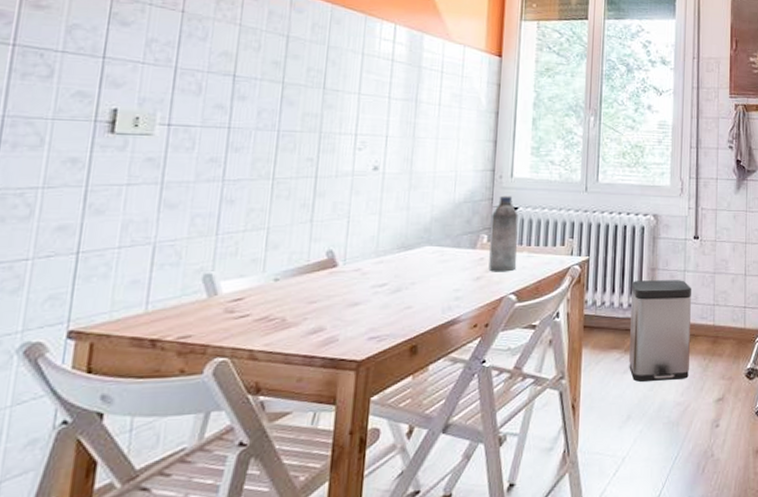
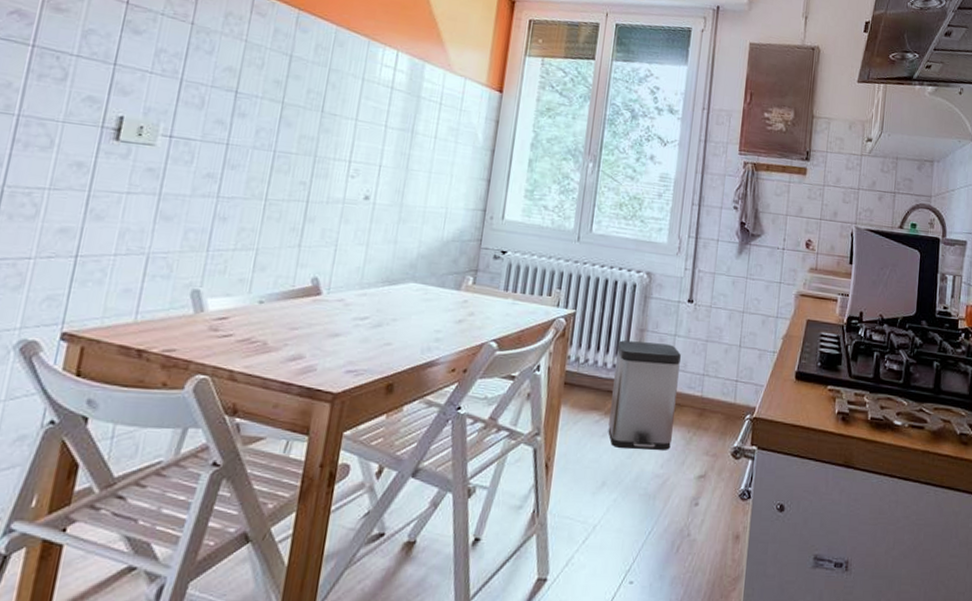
water bottle: present [489,196,519,272] -> none [471,237,507,318]

